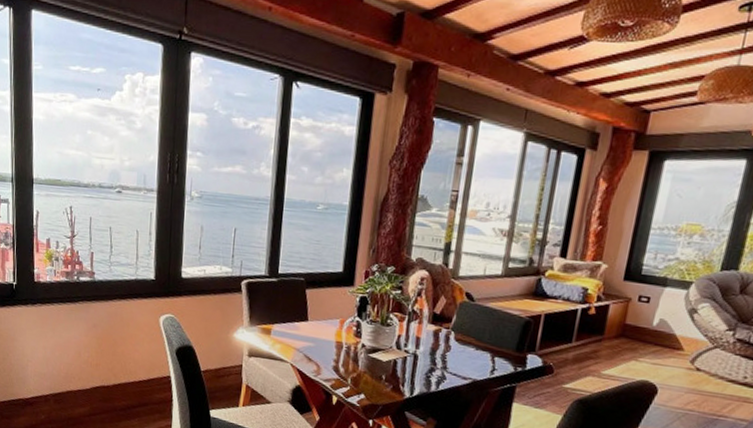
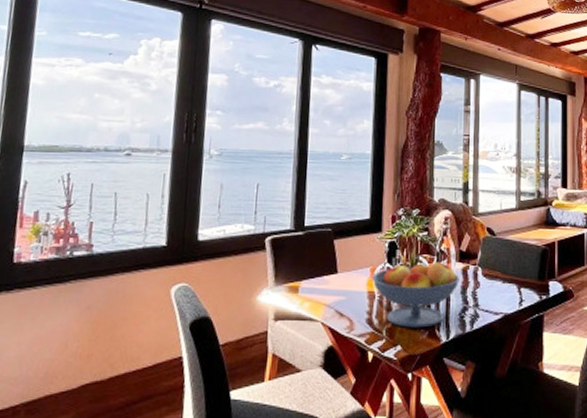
fruit bowl: none [341,319,430,382] -> present [372,262,459,328]

